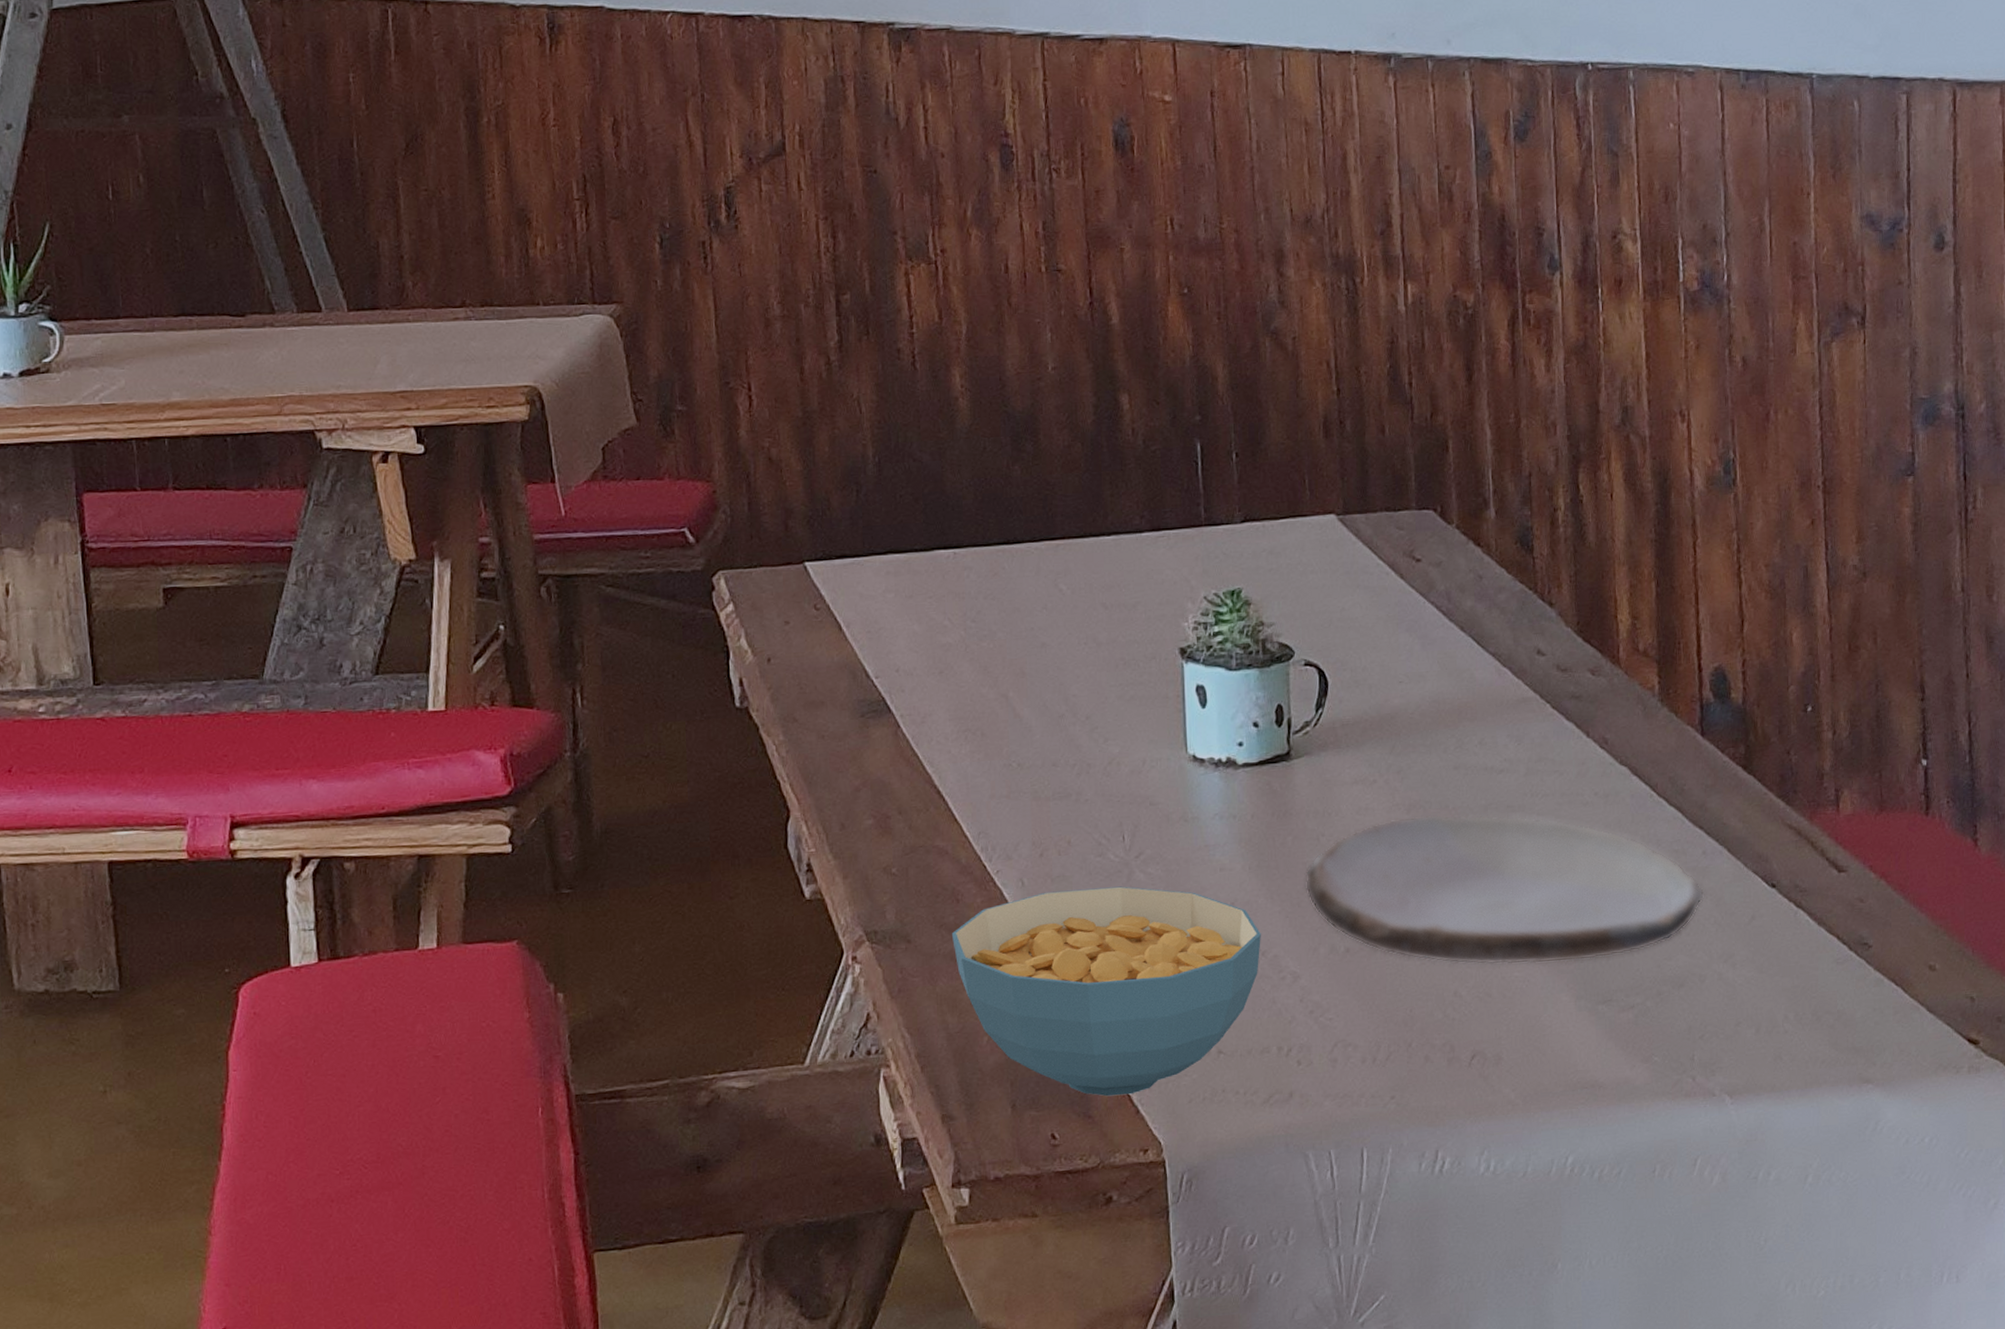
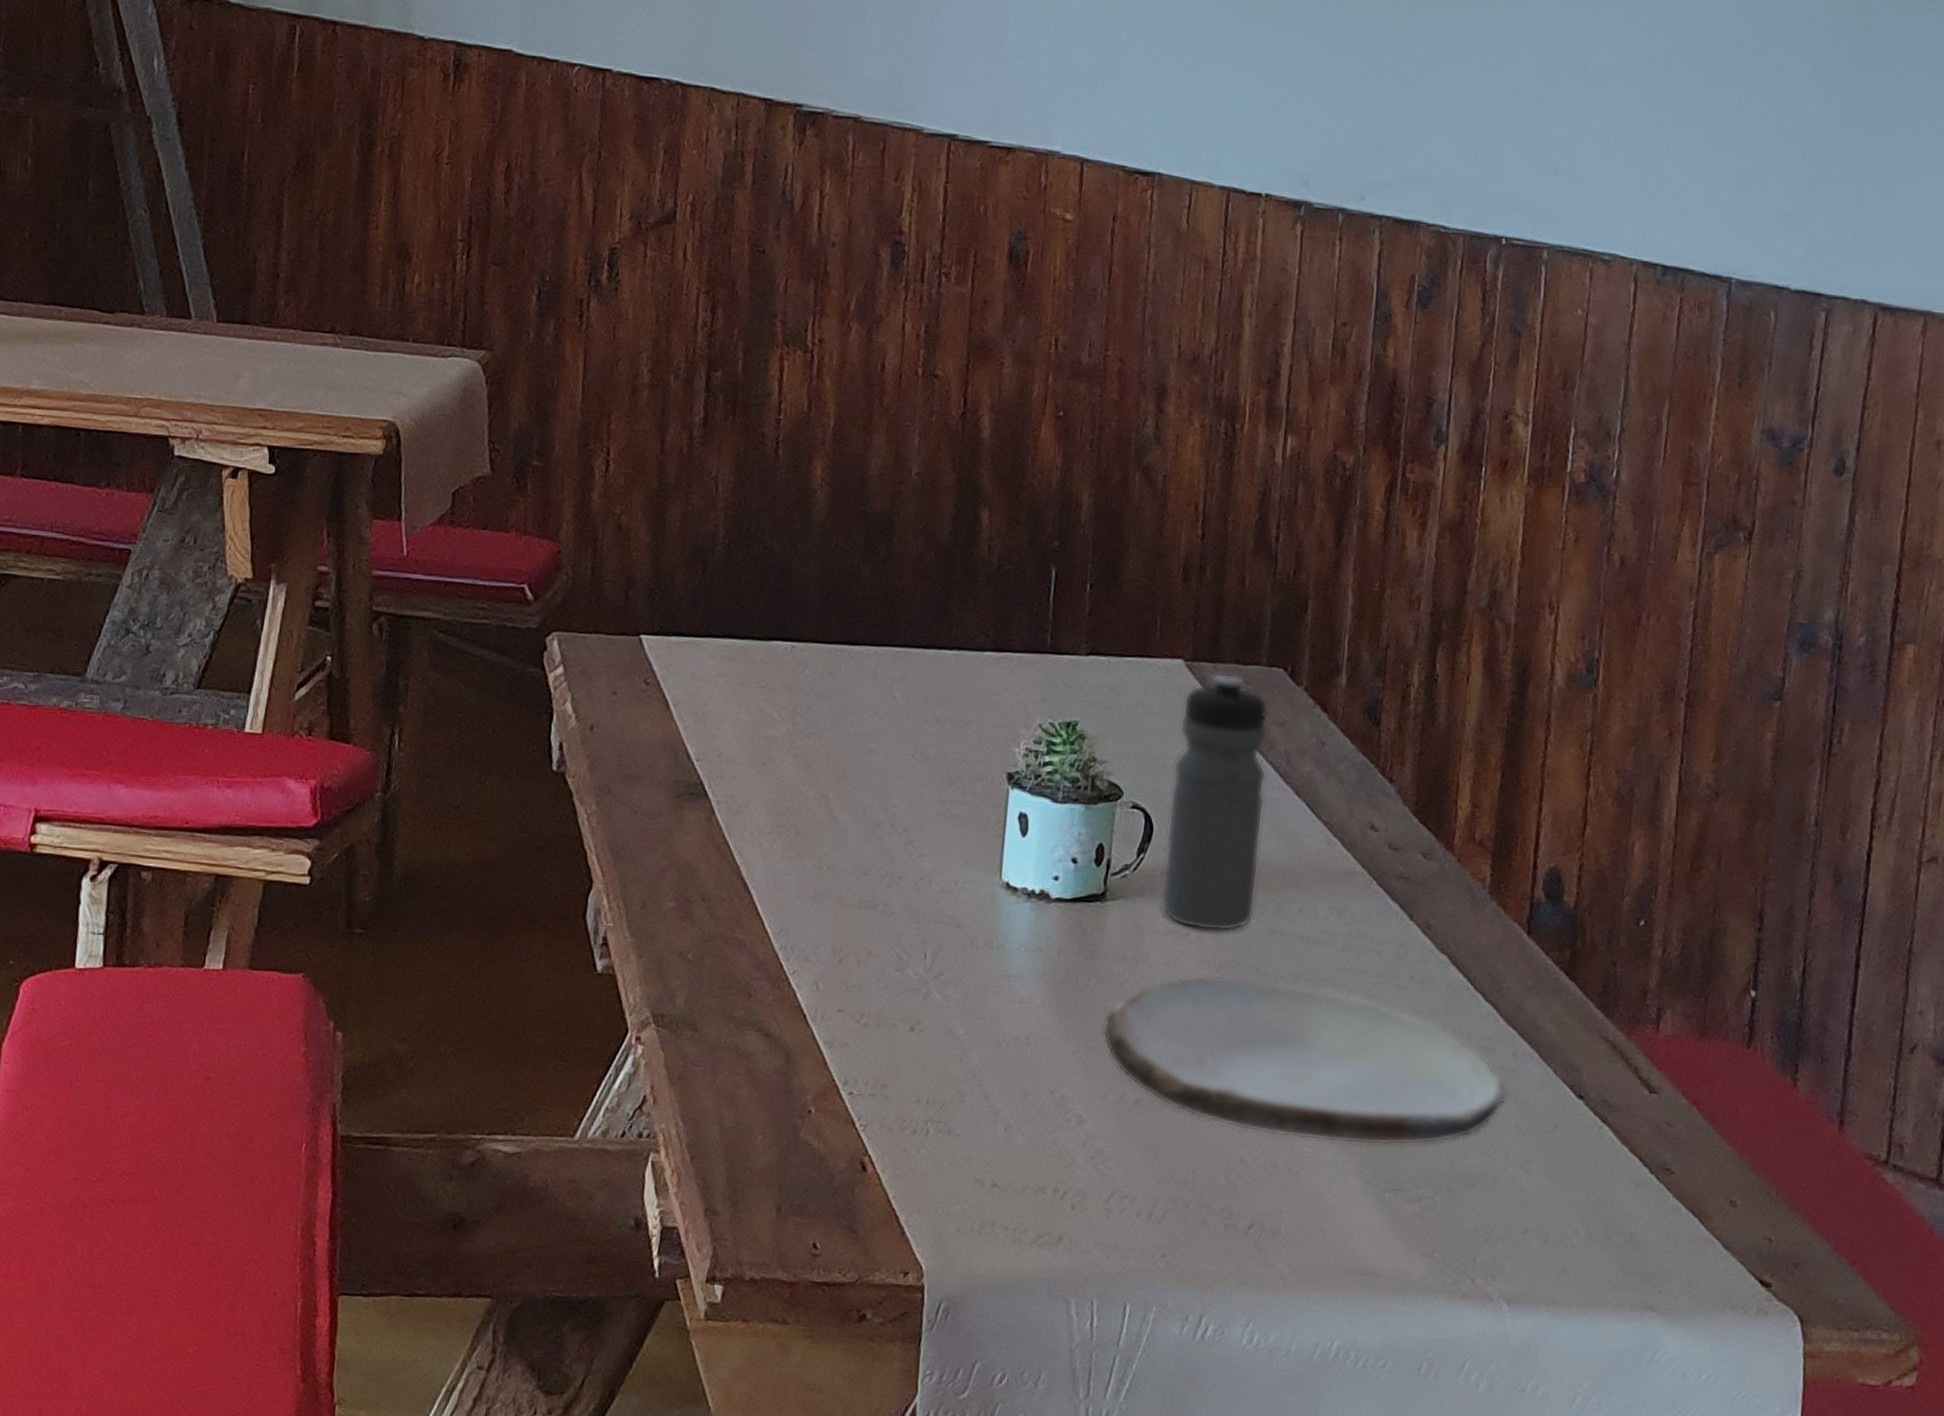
cereal bowl: present [951,886,1261,1097] -> none [738,999,1052,1215]
water bottle: none [1339,521,1436,775] -> present [1160,672,1268,932]

